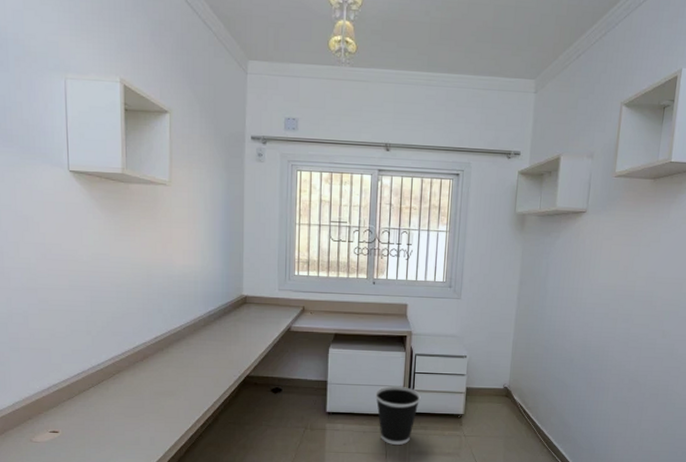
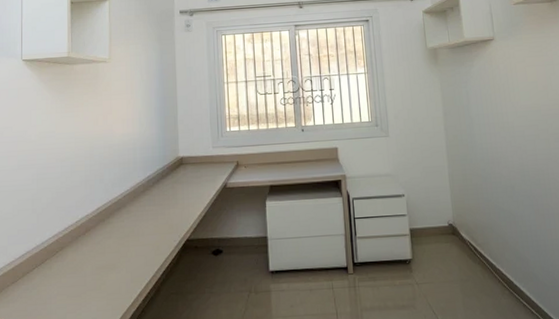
wastebasket: present [375,385,421,445] -> none [318,234,365,302]

